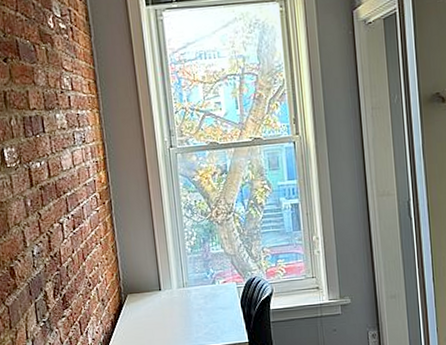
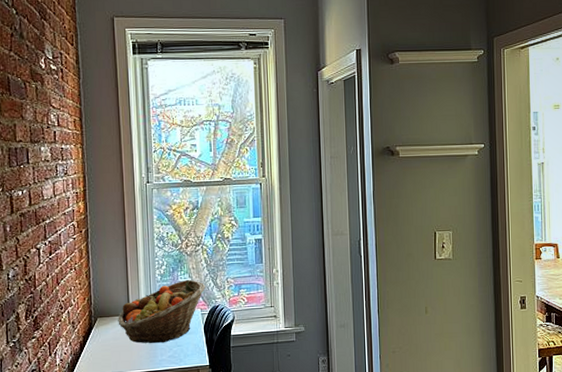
fruit basket: none [148,250,240,321] -> present [118,279,206,344]

